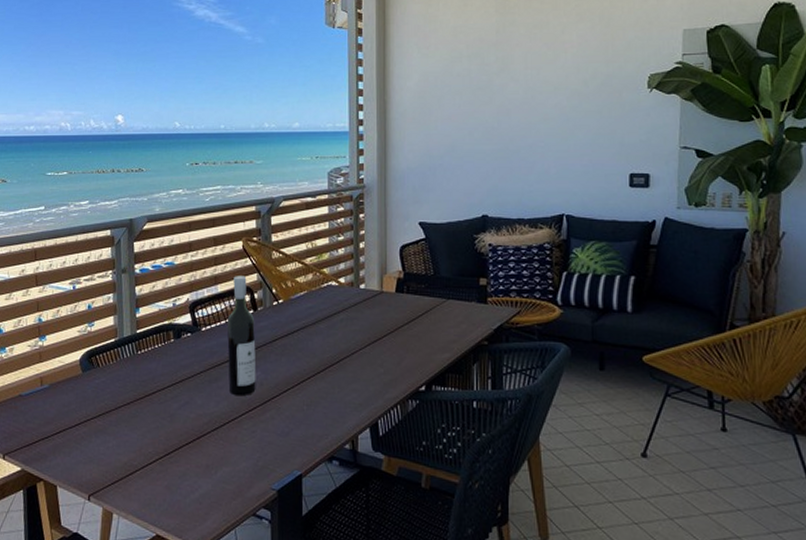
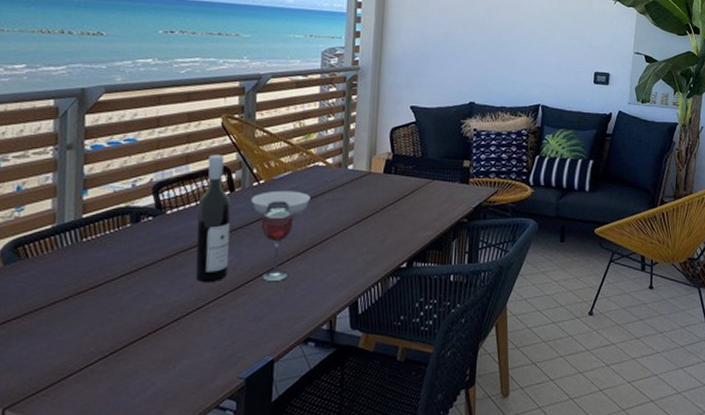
bowl: none [272,309,326,336] -> present [250,190,310,217]
wineglass: none [283,319,311,398] -> present [262,200,294,281]

